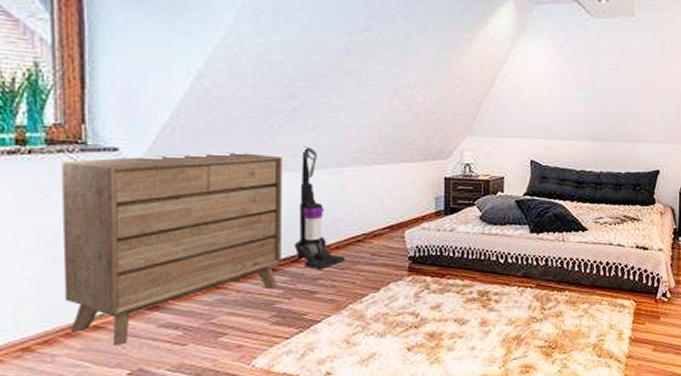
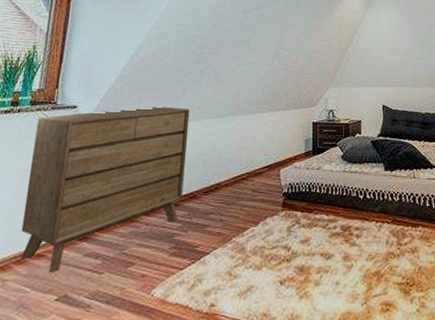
vacuum cleaner: present [293,146,346,270] -> none [192,100,233,205]

